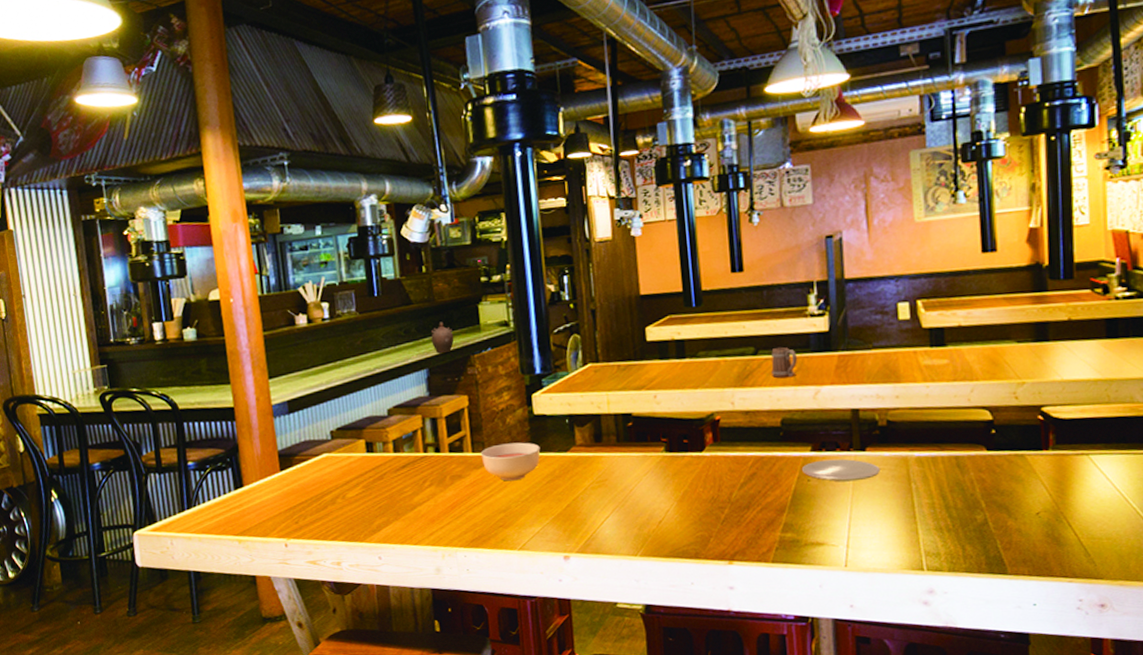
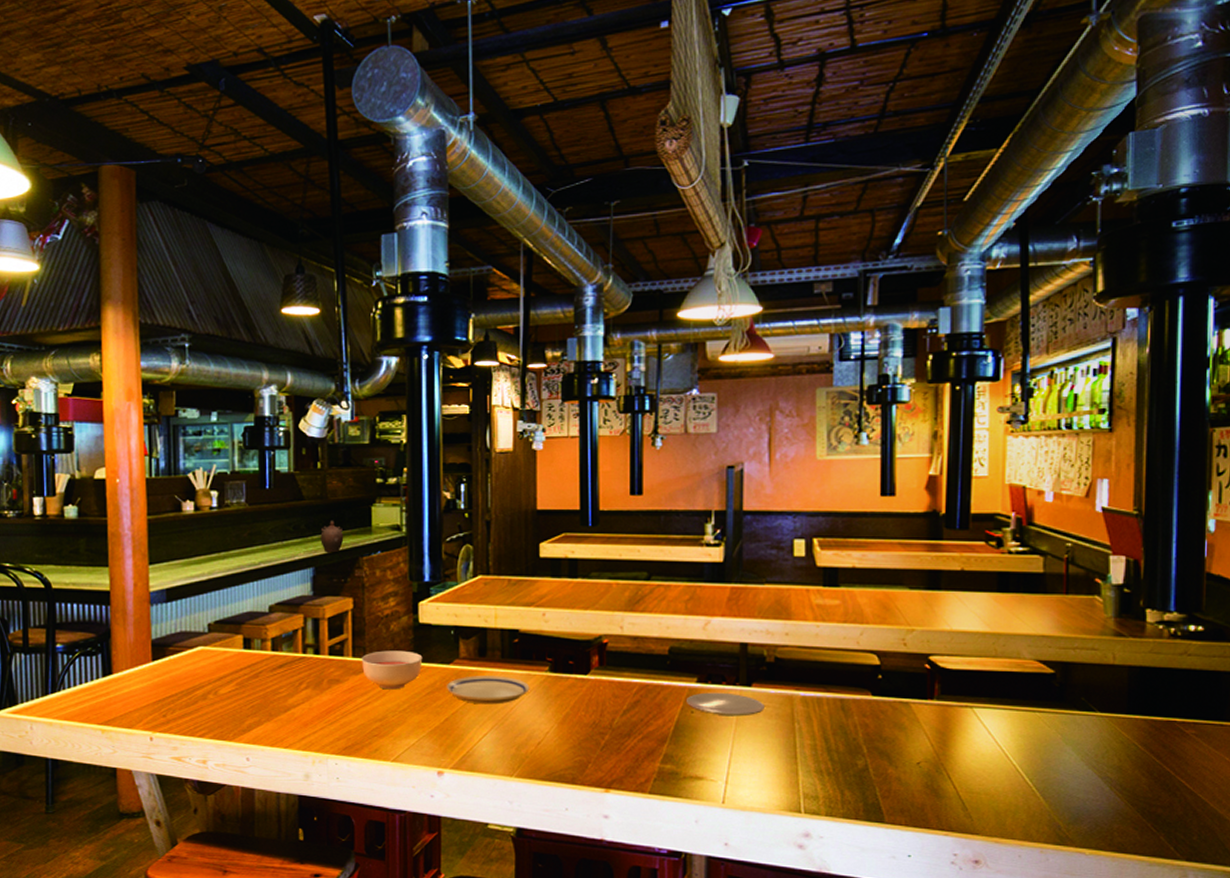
plate: none [565,459,647,489] -> present [446,676,530,705]
beer mug: present [771,347,797,379] -> none [663,575,689,606]

